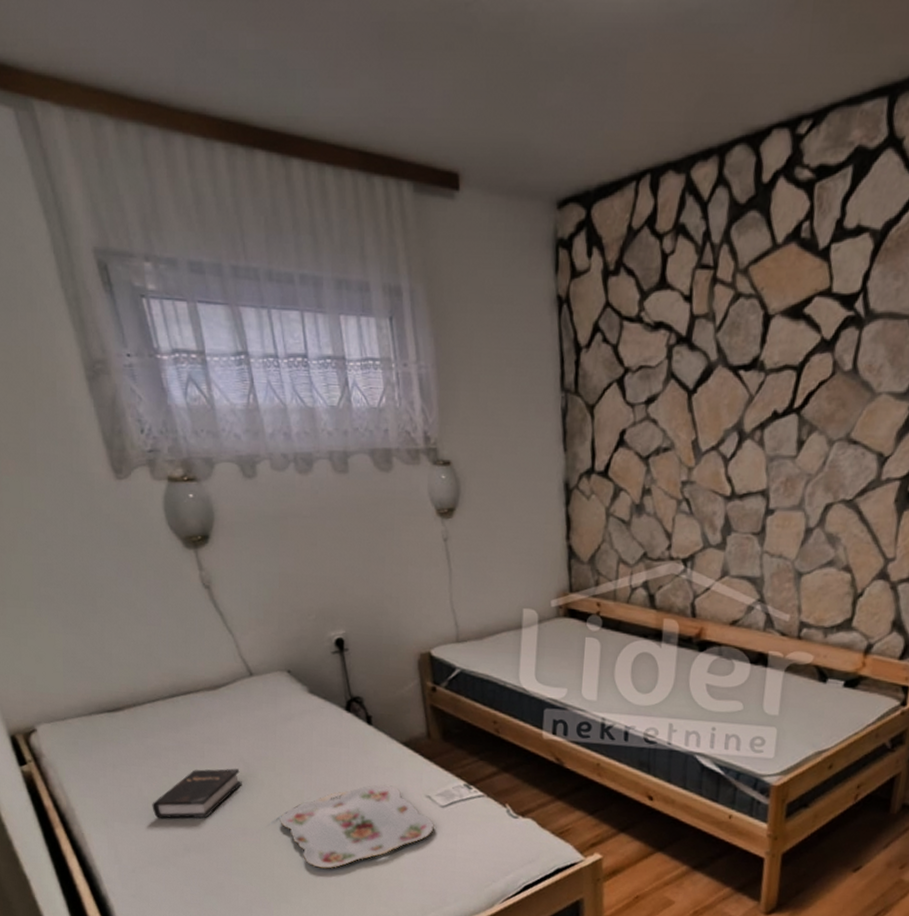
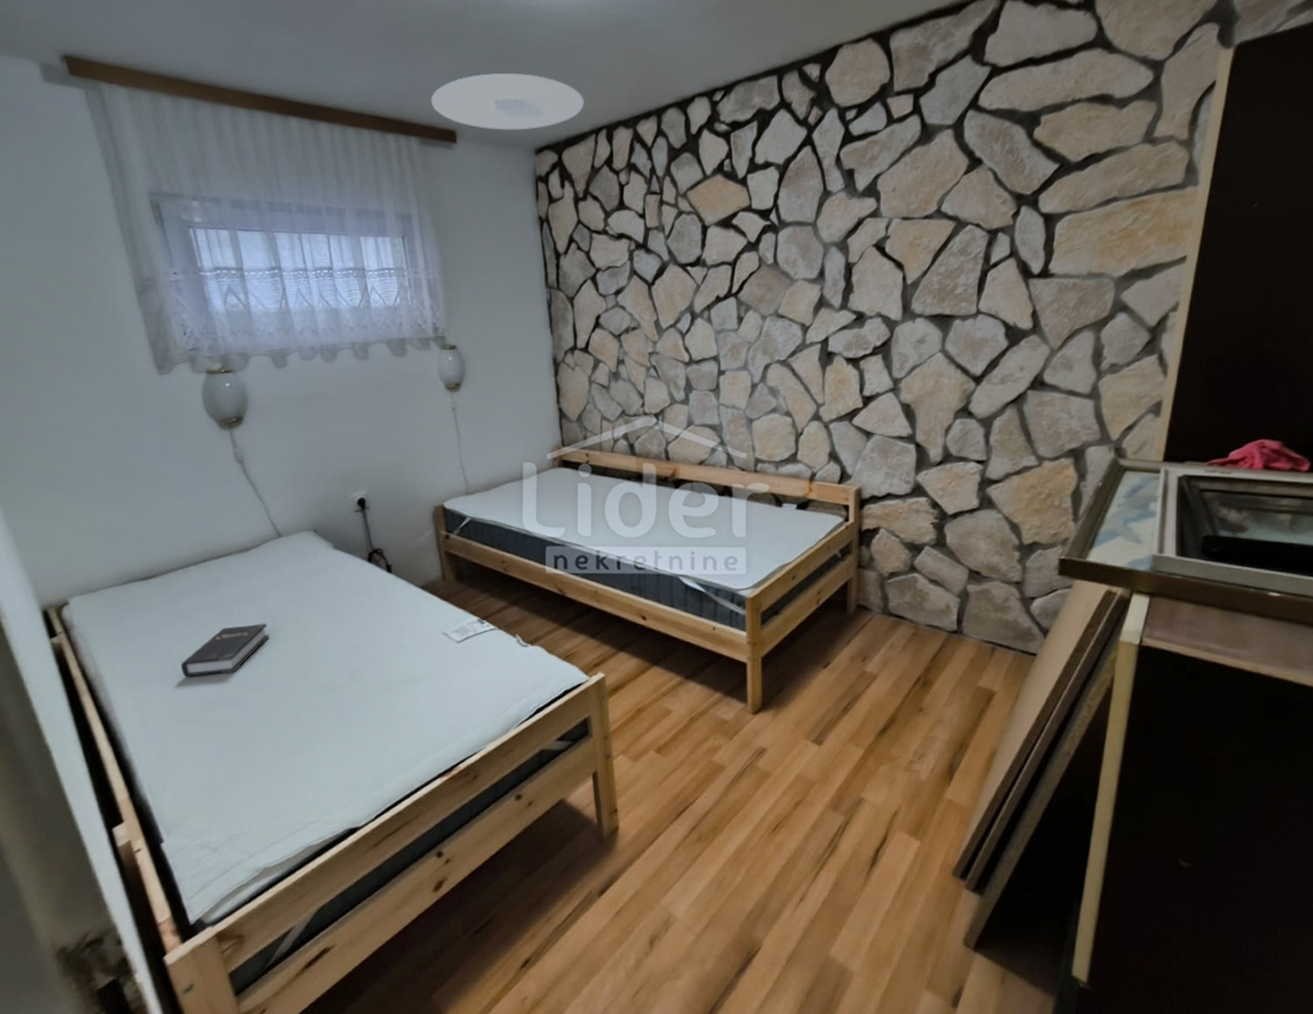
serving tray: present [280,785,434,869] -> none [305,627,451,711]
ceiling light: none [428,89,625,174] -> present [431,72,584,130]

